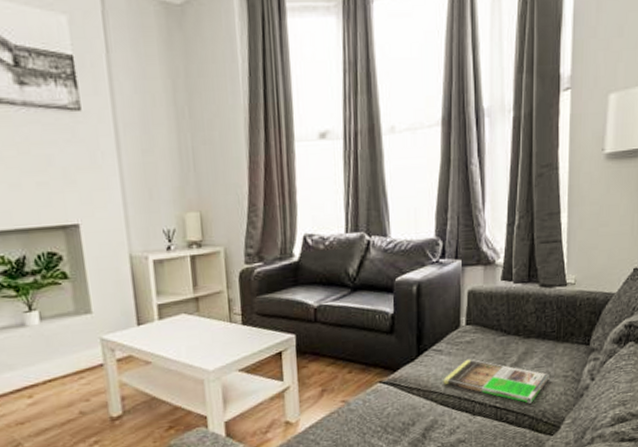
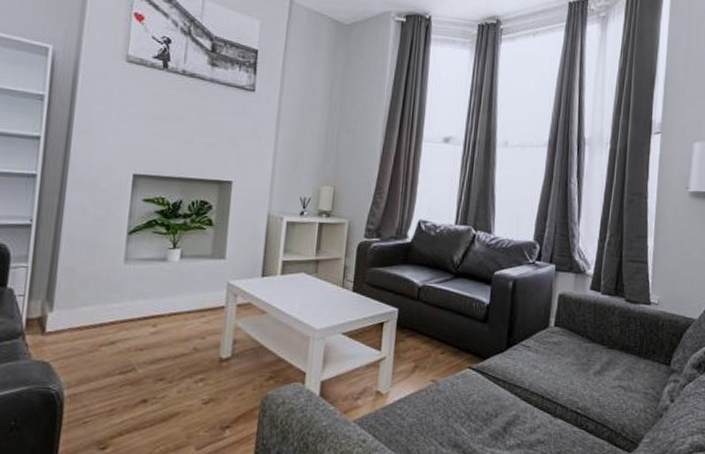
magazine: present [443,359,549,404] -> none [528,359,630,415]

